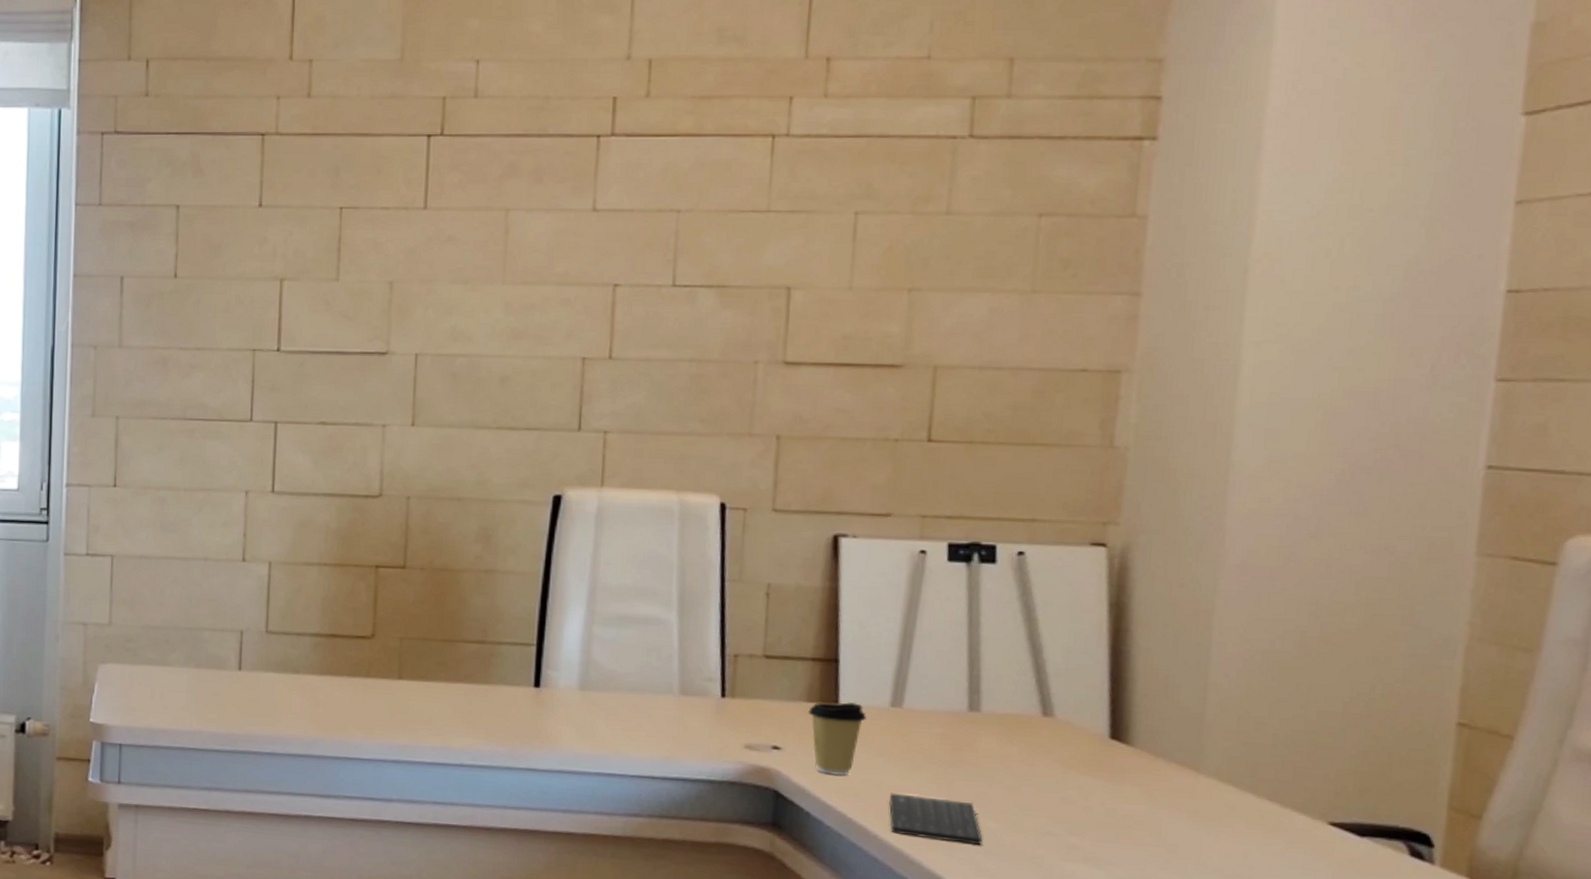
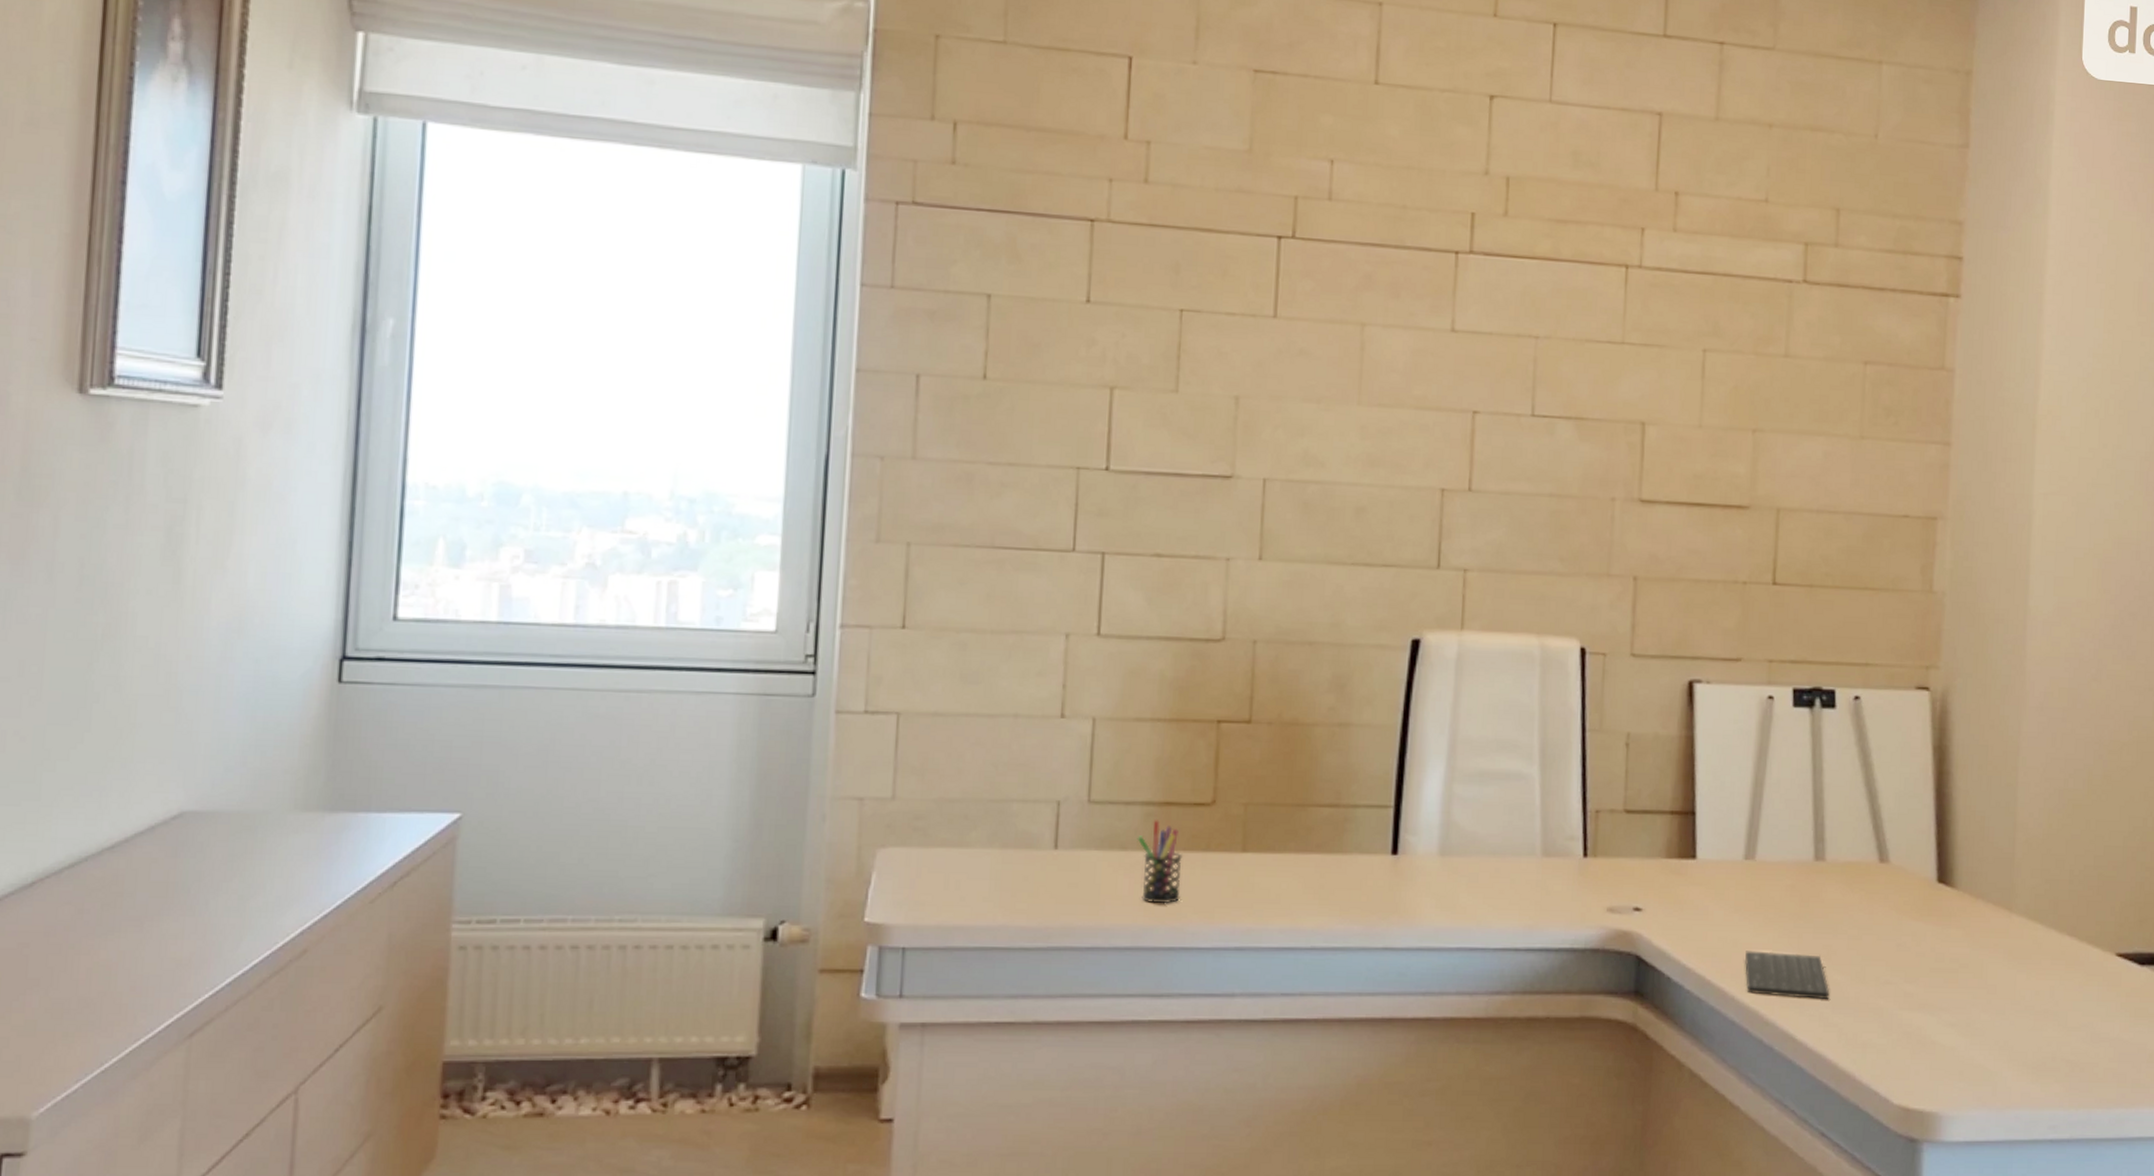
pen holder: none [307,649,346,720] -> present [1137,820,1183,904]
coffee cup: present [808,701,866,776] -> none [1668,856,1722,935]

